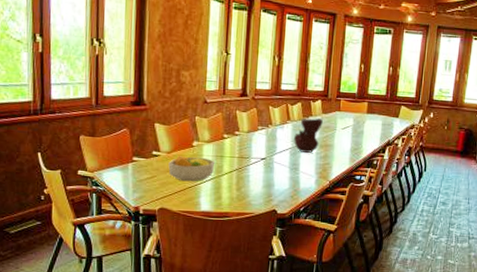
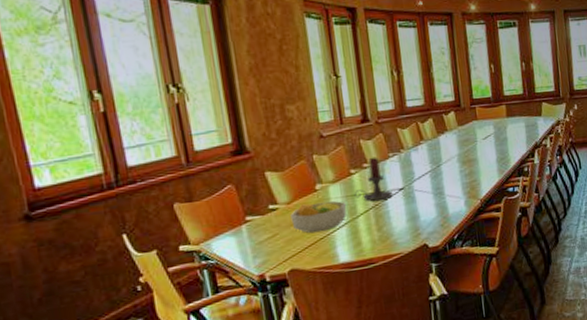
candle holder: none [223,127,255,165] -> present [354,156,393,201]
vase: present [294,118,323,153] -> none [432,132,461,174]

